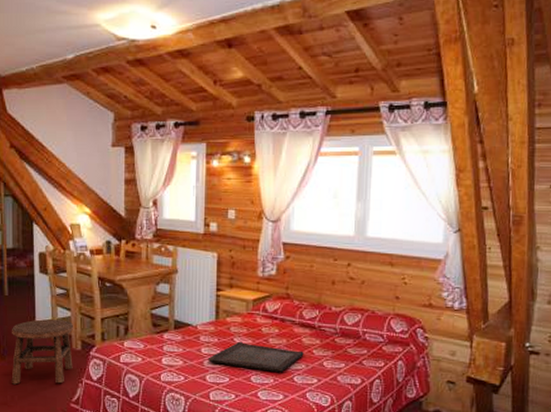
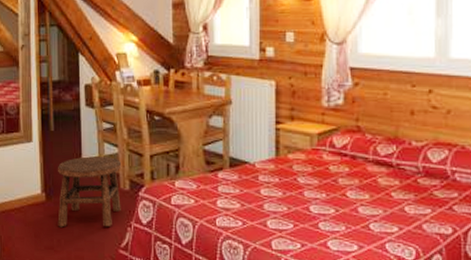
serving tray: present [207,341,304,372] -> none [268,181,381,218]

